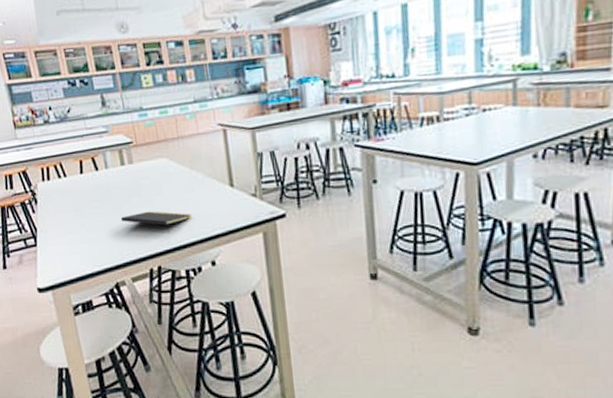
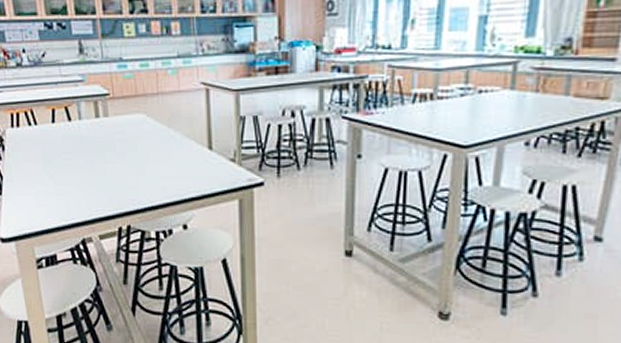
notepad: present [120,211,191,233] -> none [91,168,165,192]

